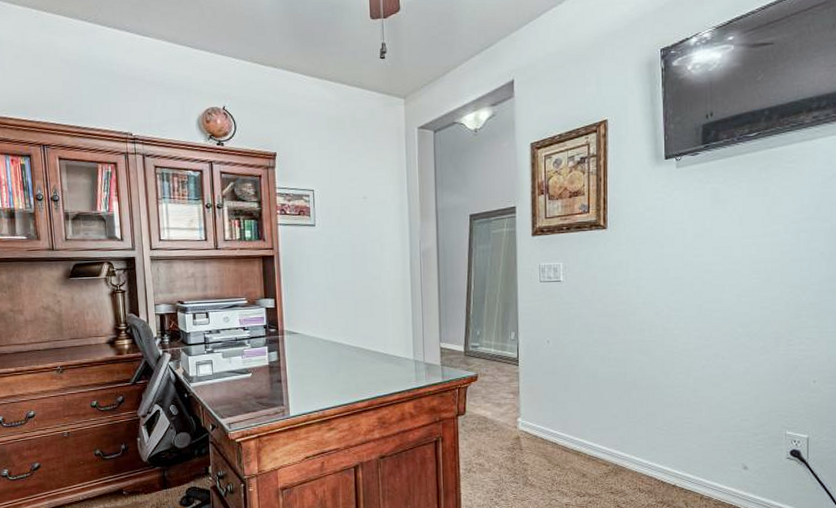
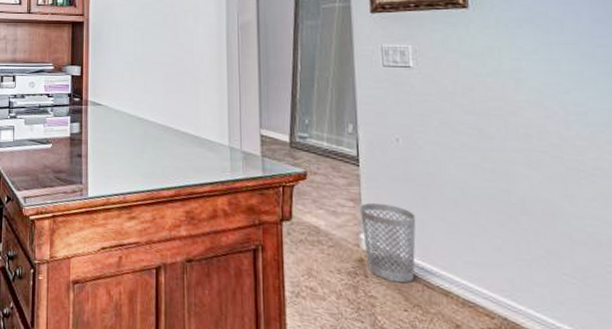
wastebasket: none [518,392,559,451] -> present [360,202,416,283]

